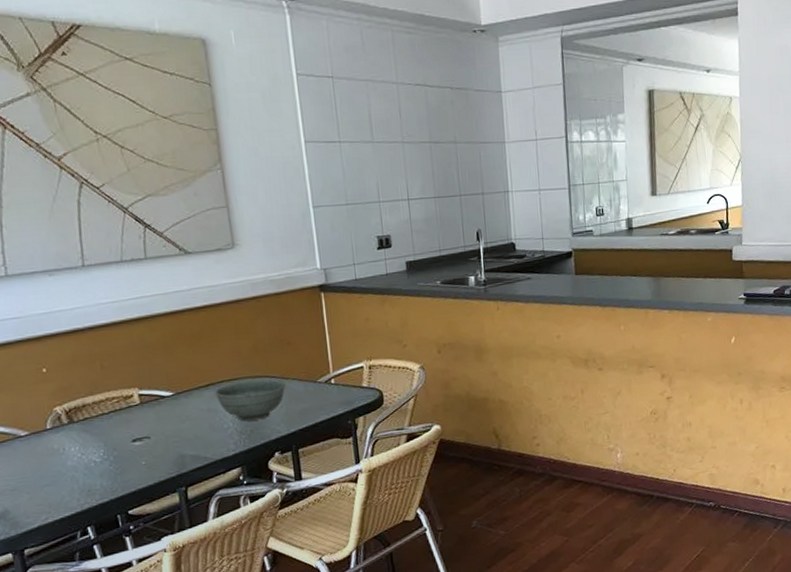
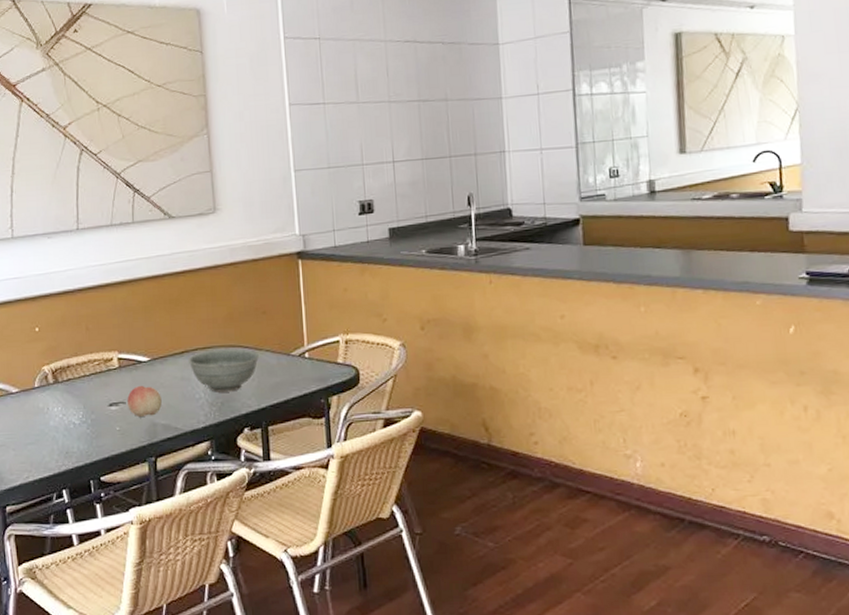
fruit: none [151,419,189,451] -> present [127,385,162,418]

